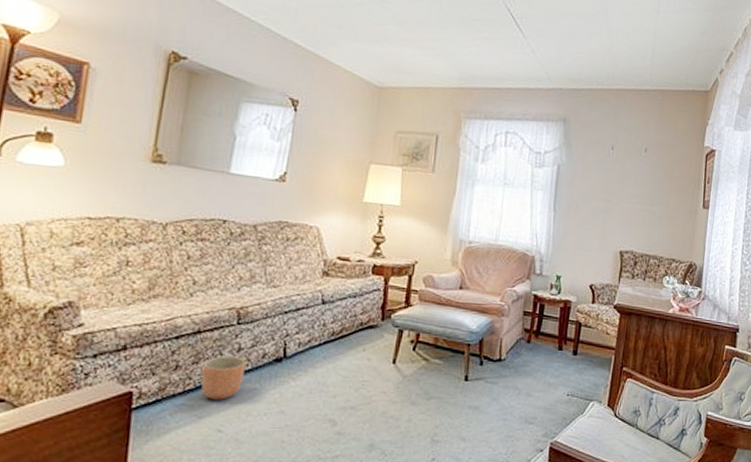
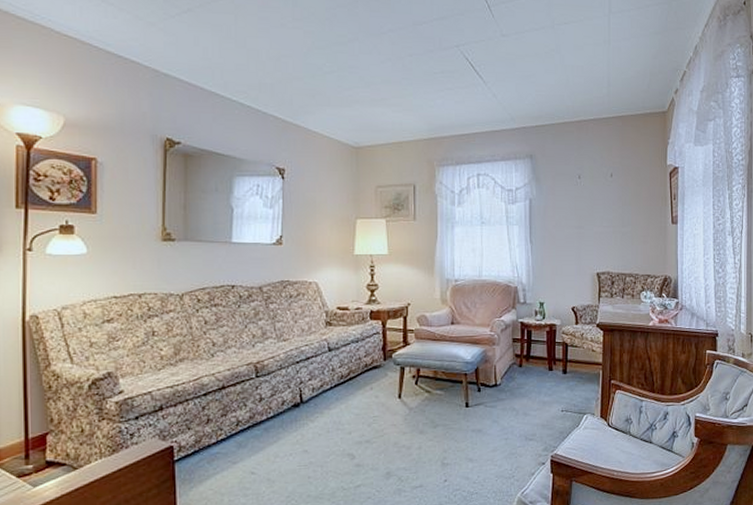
planter: present [201,355,246,400] -> none [231,406,268,446]

